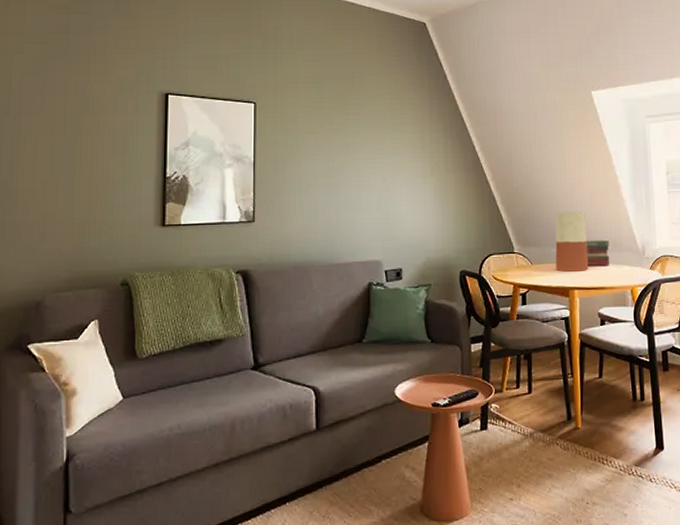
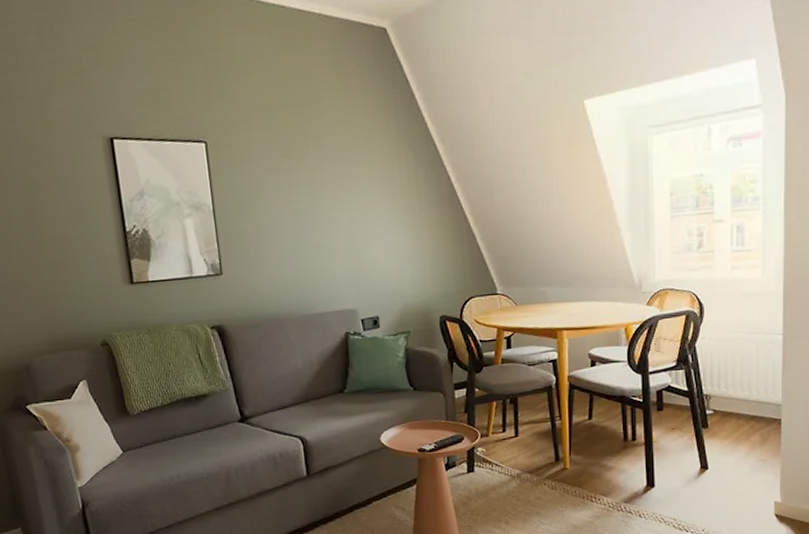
vase: present [555,212,589,272] -> none [542,244,579,312]
books: present [585,239,610,267] -> none [575,274,602,306]

